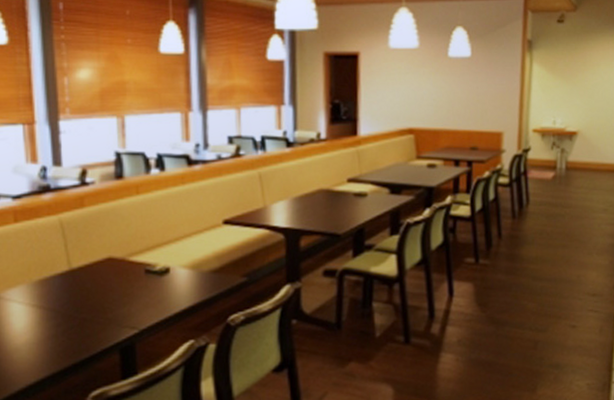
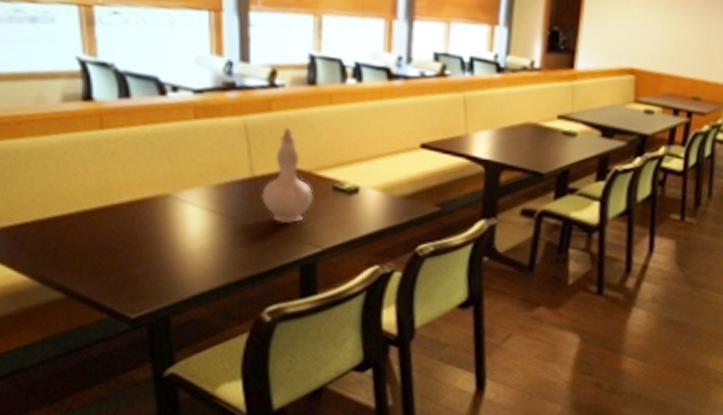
vase: none [79,220,128,309] -> present [262,128,314,223]

